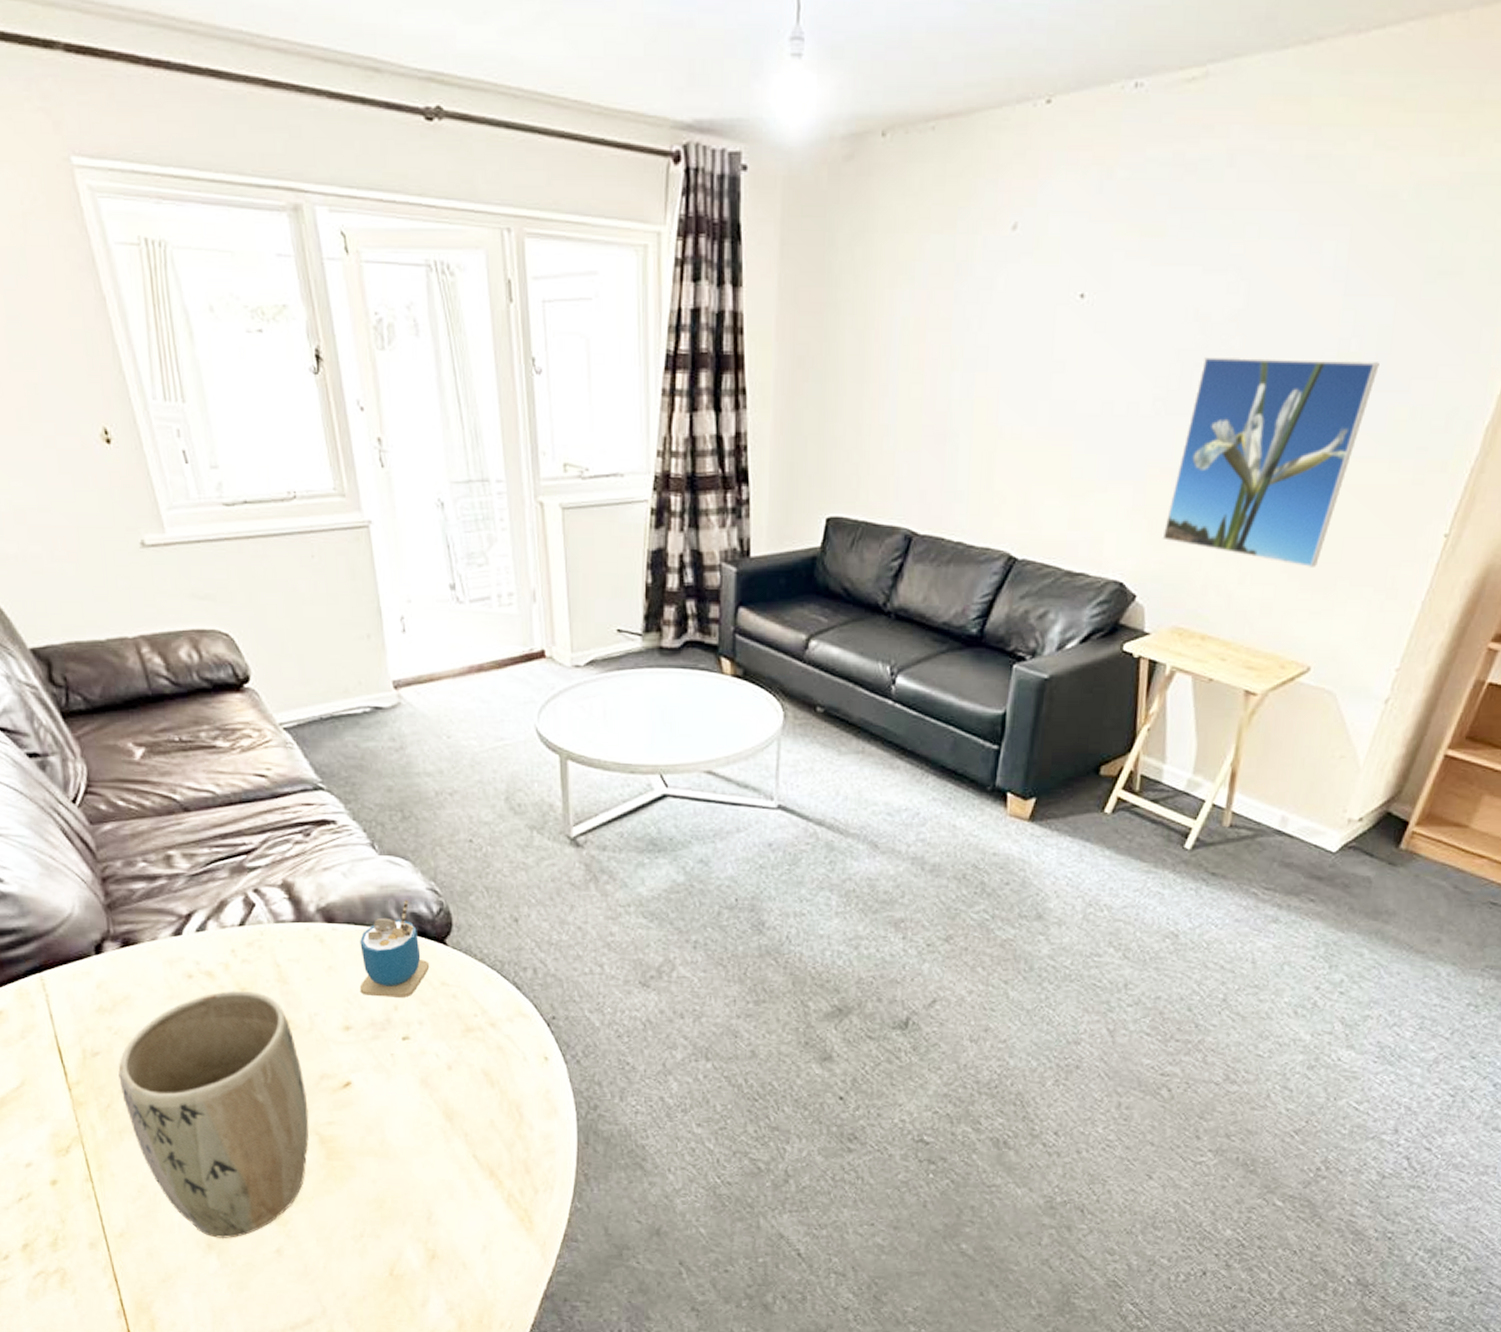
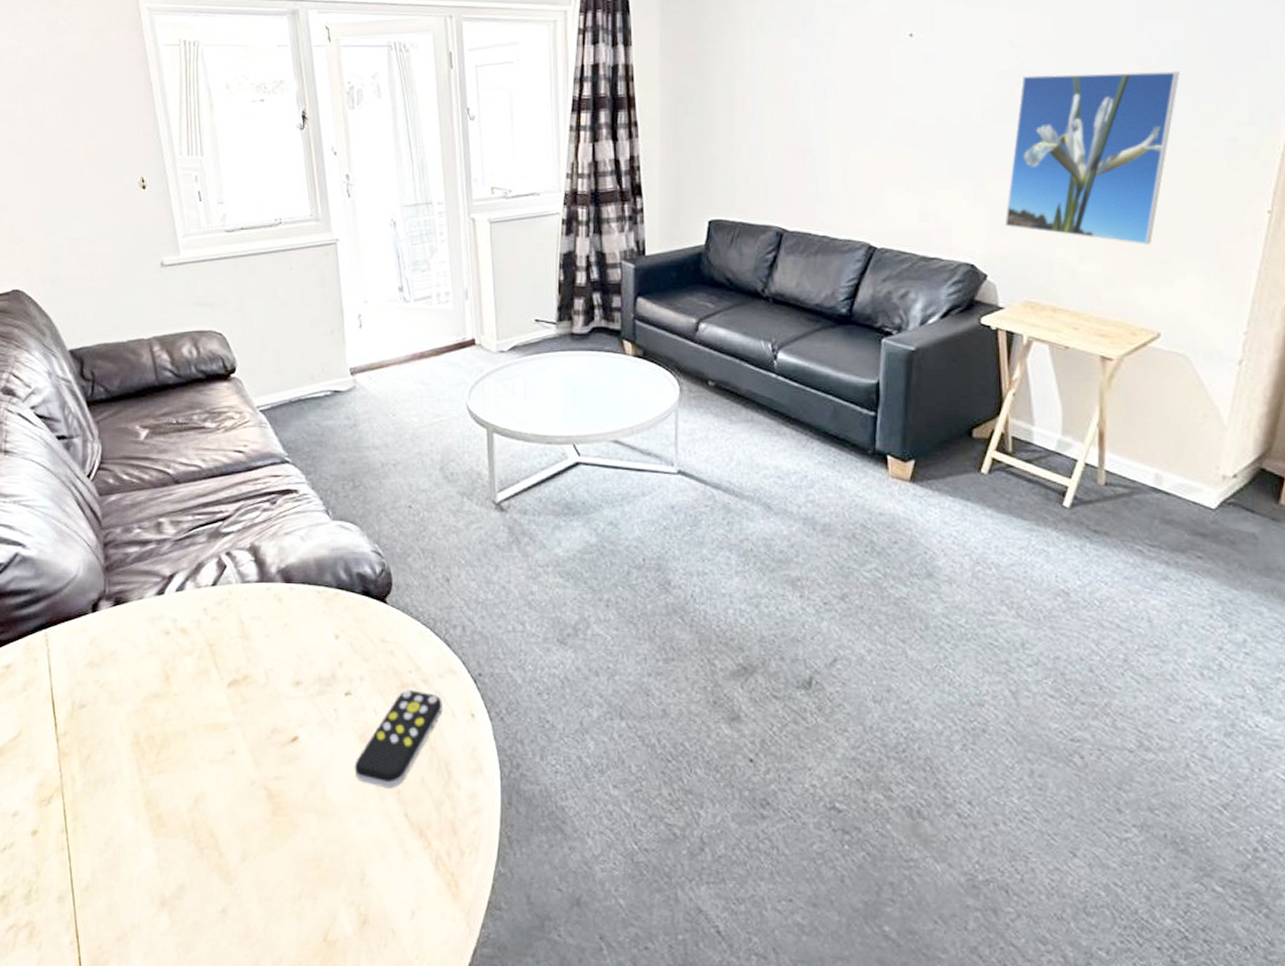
plant pot: present [118,991,309,1238] -> none [100,647,259,896]
cup: present [359,900,430,998] -> none [310,561,372,654]
remote control: none [416,1034,512,1131] -> present [354,690,442,788]

